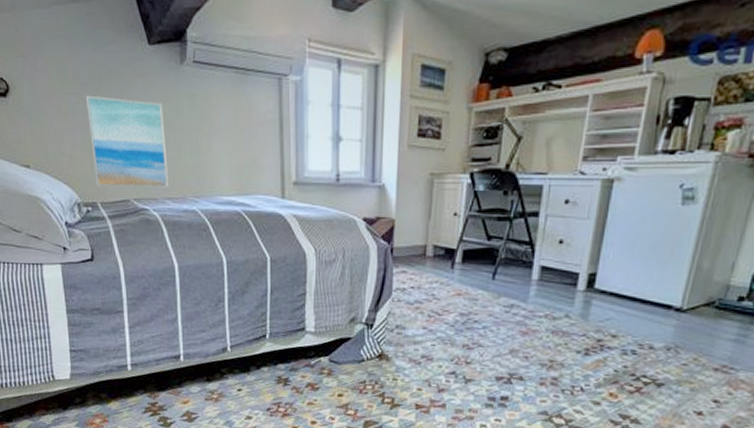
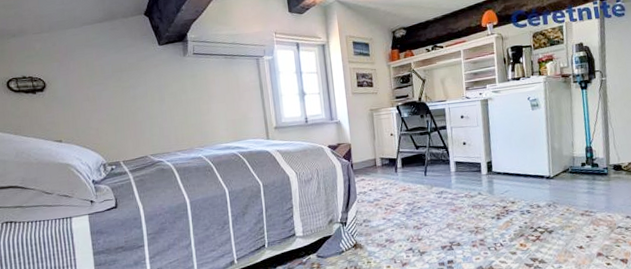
wall art: present [85,95,168,187] -> none [109,83,179,149]

